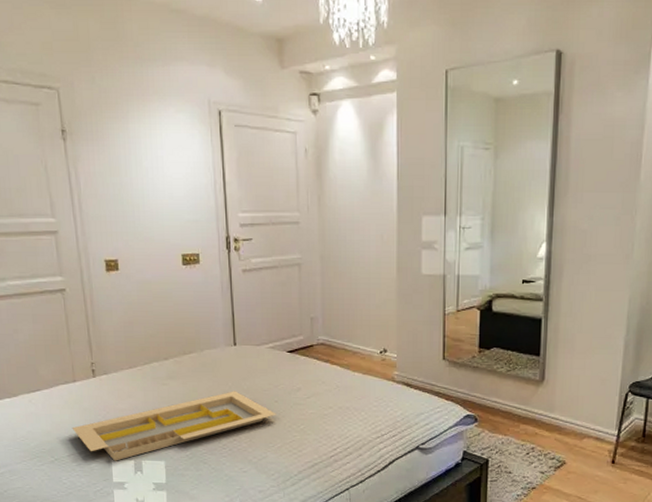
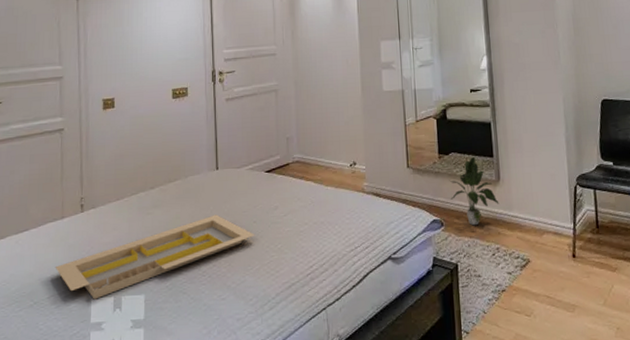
potted plant: none [487,354,540,424] -> present [449,157,499,226]

